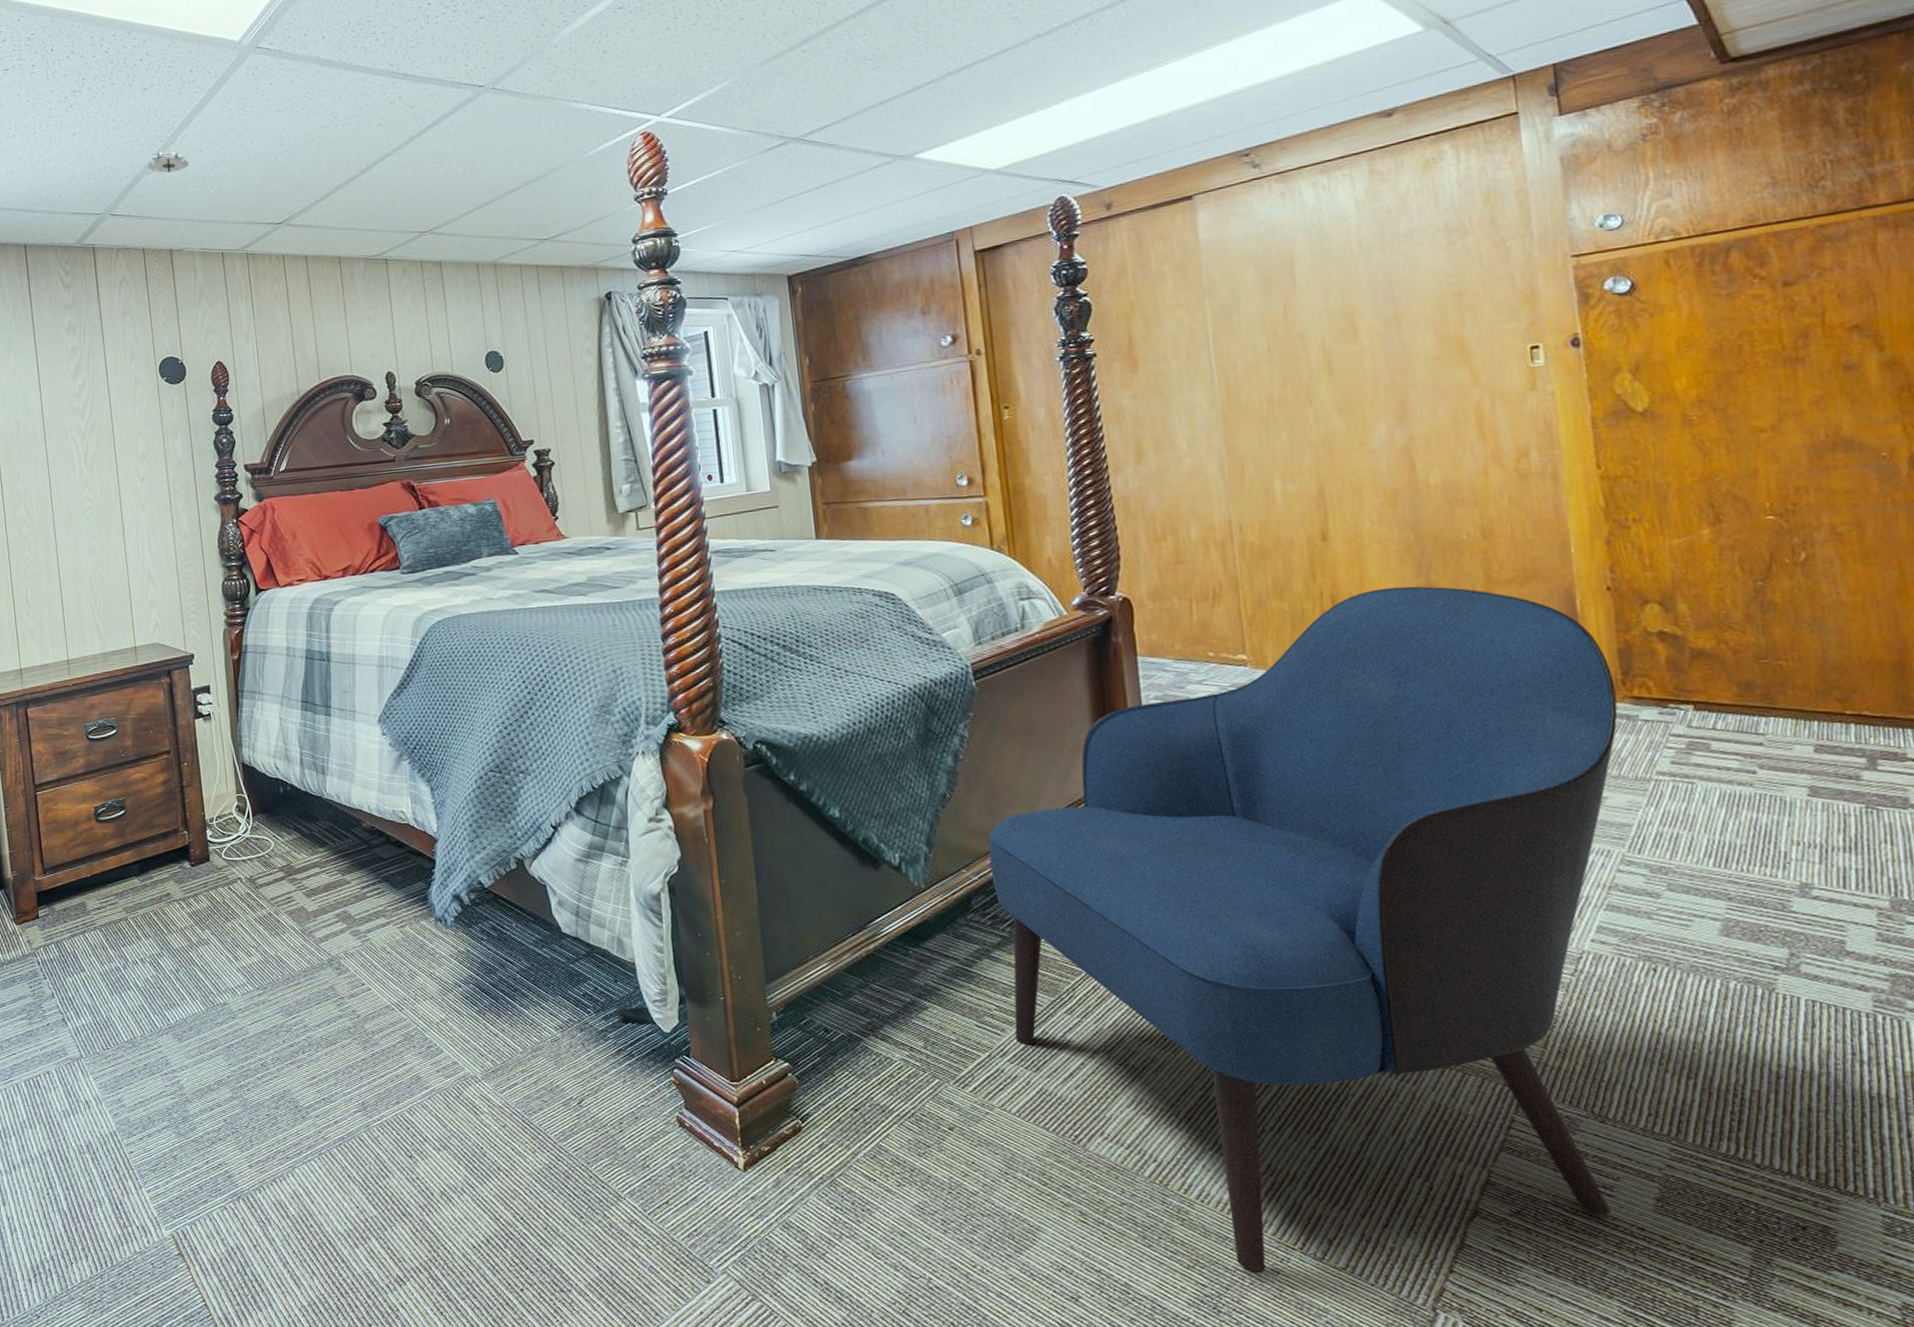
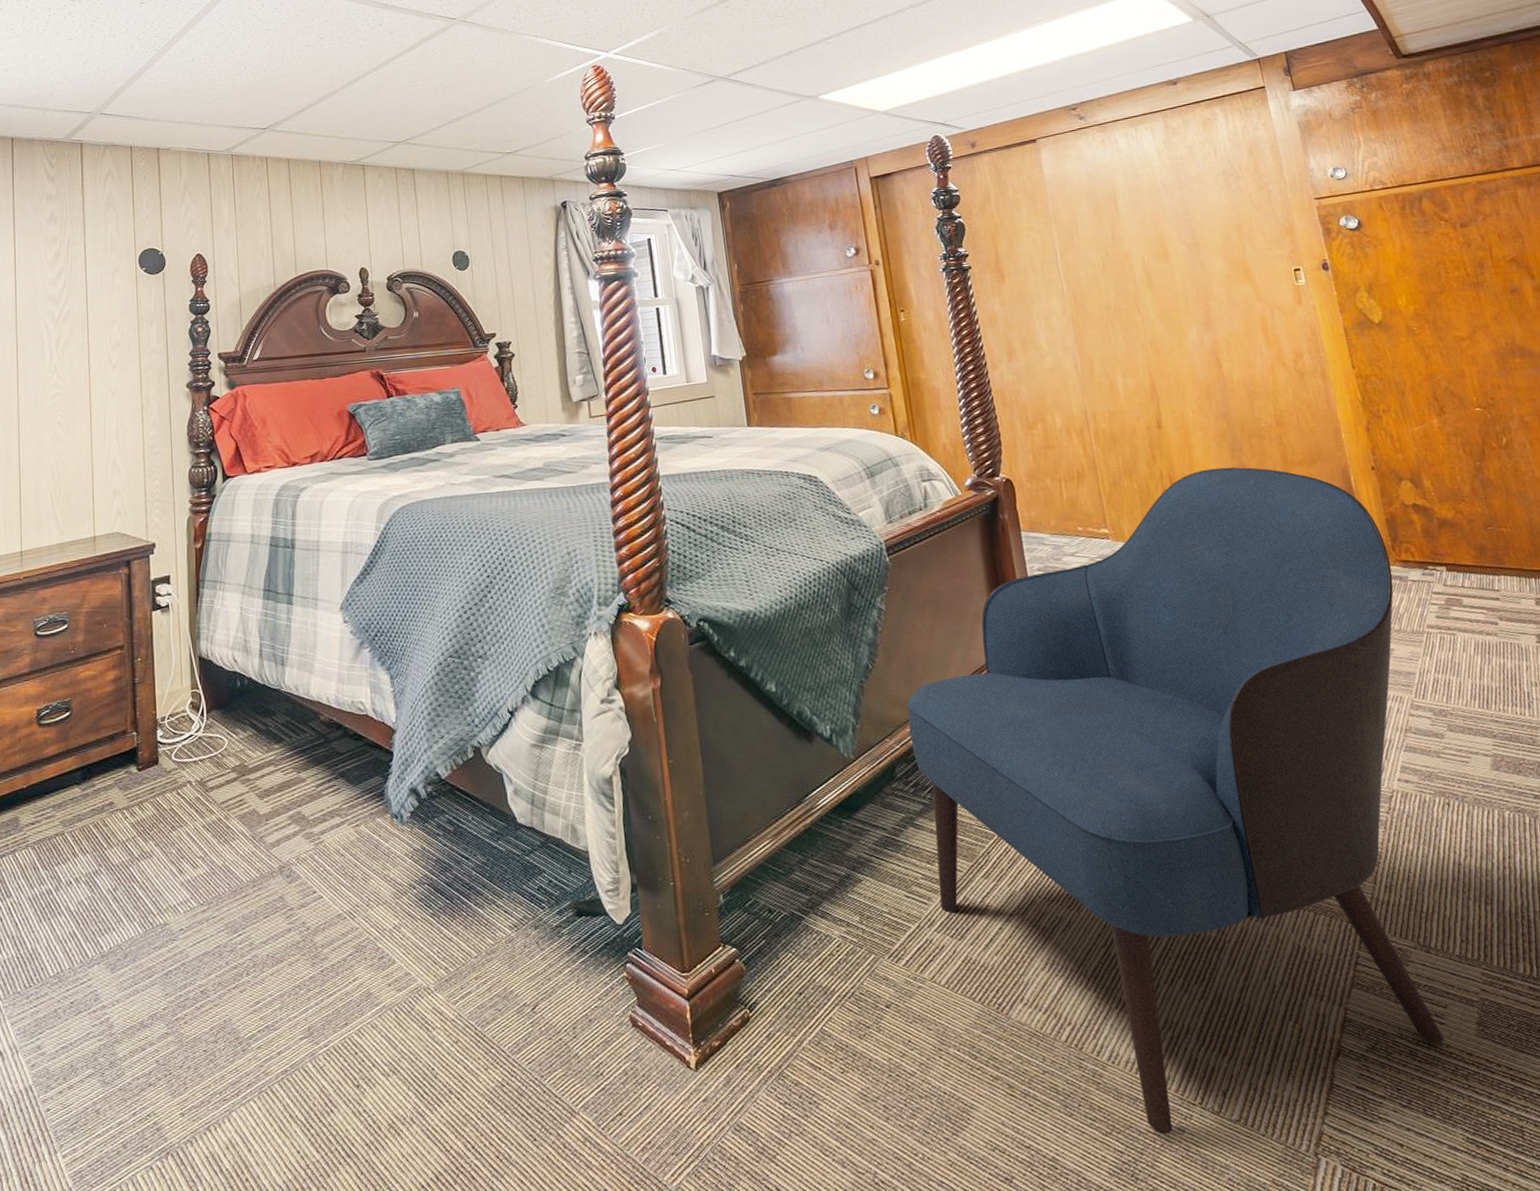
smoke detector: present [146,149,190,174] -> none [139,57,182,79]

